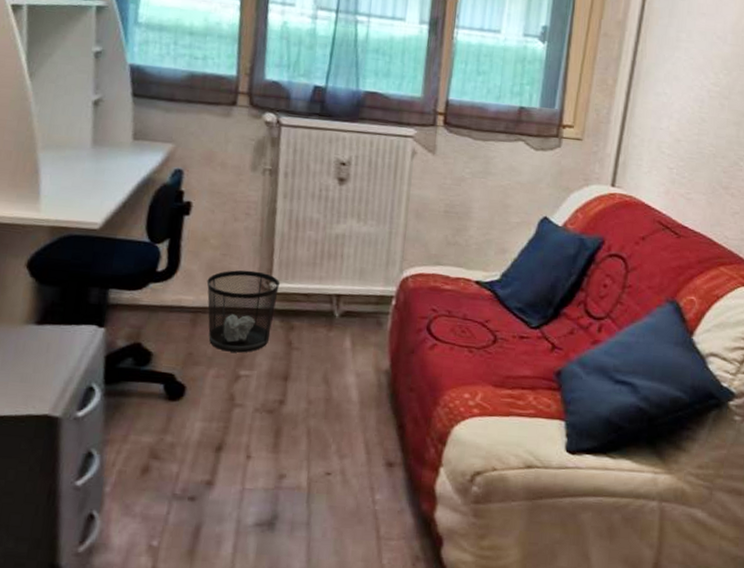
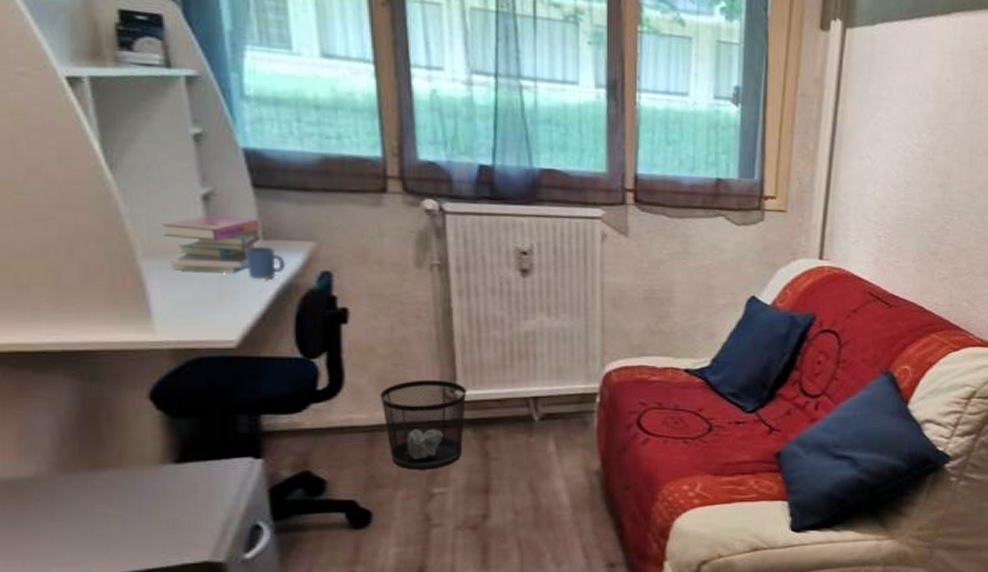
books: none [59,116,134,167] -> present [161,214,261,274]
mug: none [118,144,148,173] -> present [244,246,285,279]

